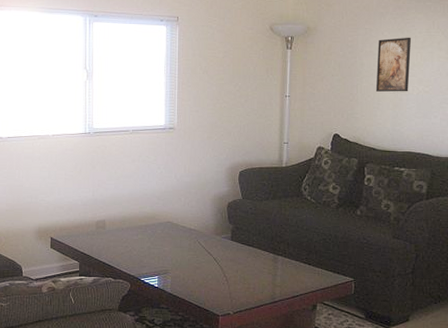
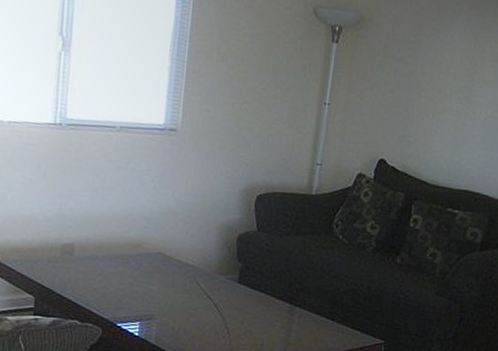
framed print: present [375,37,412,92] -> none [435,44,486,116]

